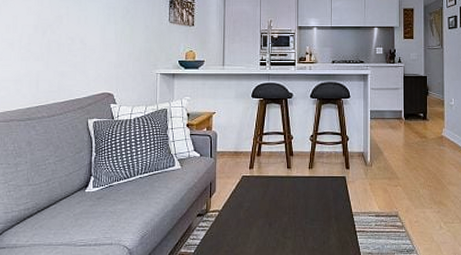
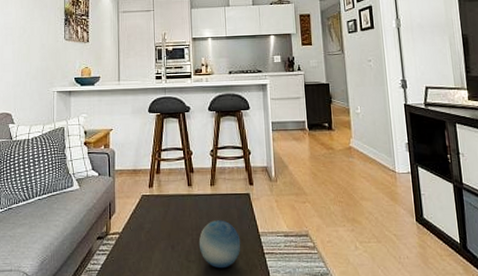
decorative ball: none [295,201,335,245] -> present [198,220,241,269]

